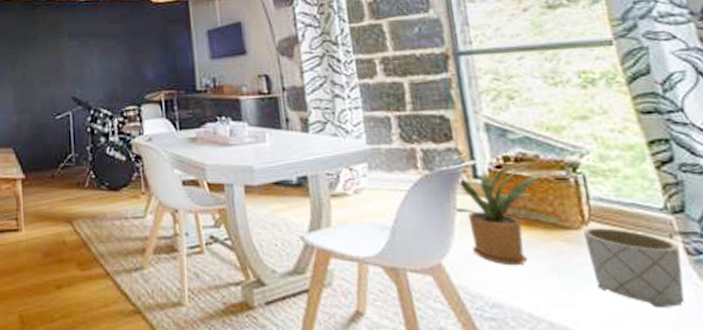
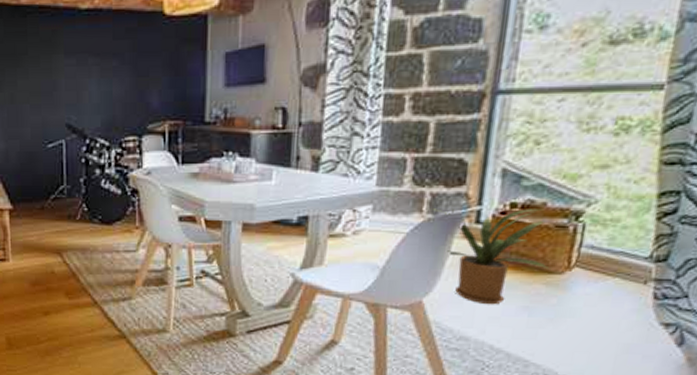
planter: present [584,228,685,307] -> none [561,273,649,343]

